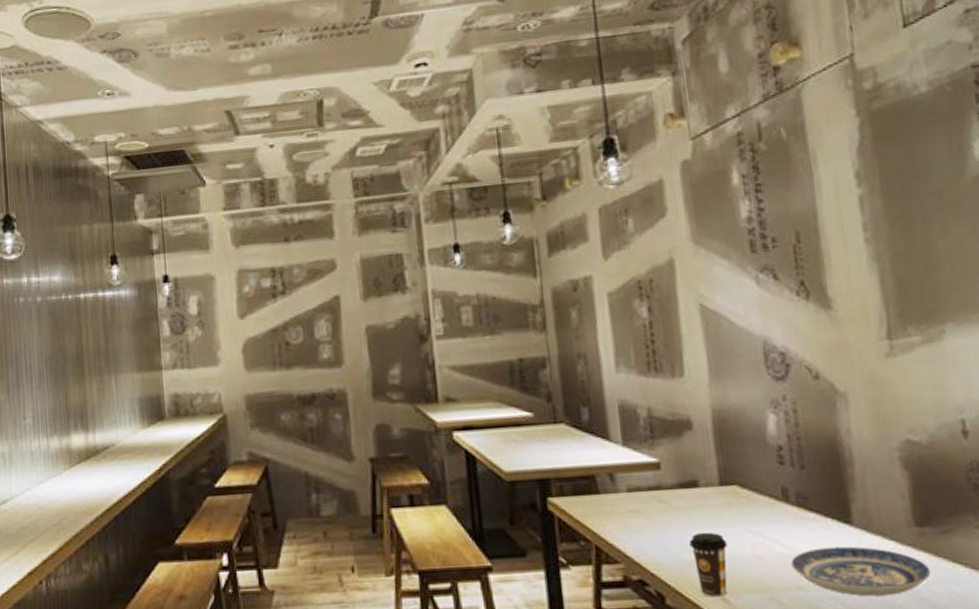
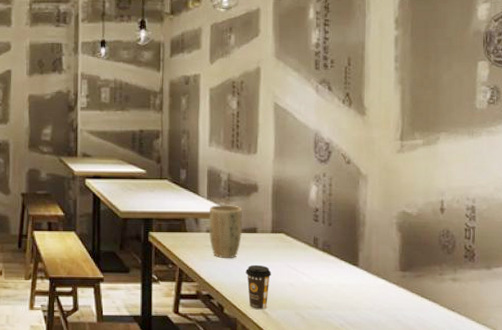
plant pot: none [627,451,678,527] -> present [208,205,243,259]
plate: present [790,546,931,597] -> none [313,281,406,317]

